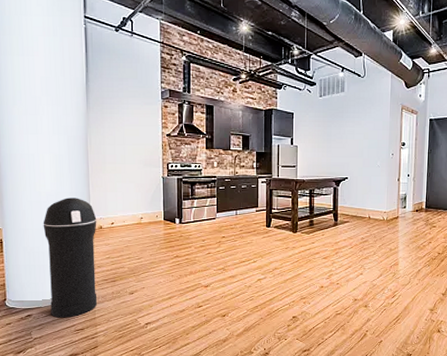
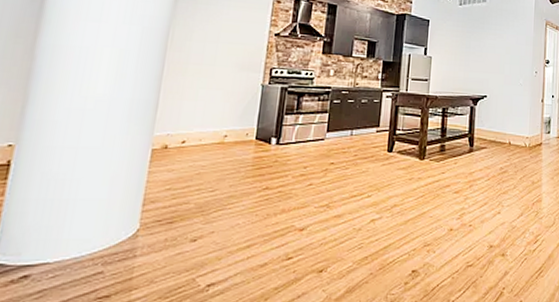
trash can: present [43,198,98,318] -> none [61,105,163,280]

